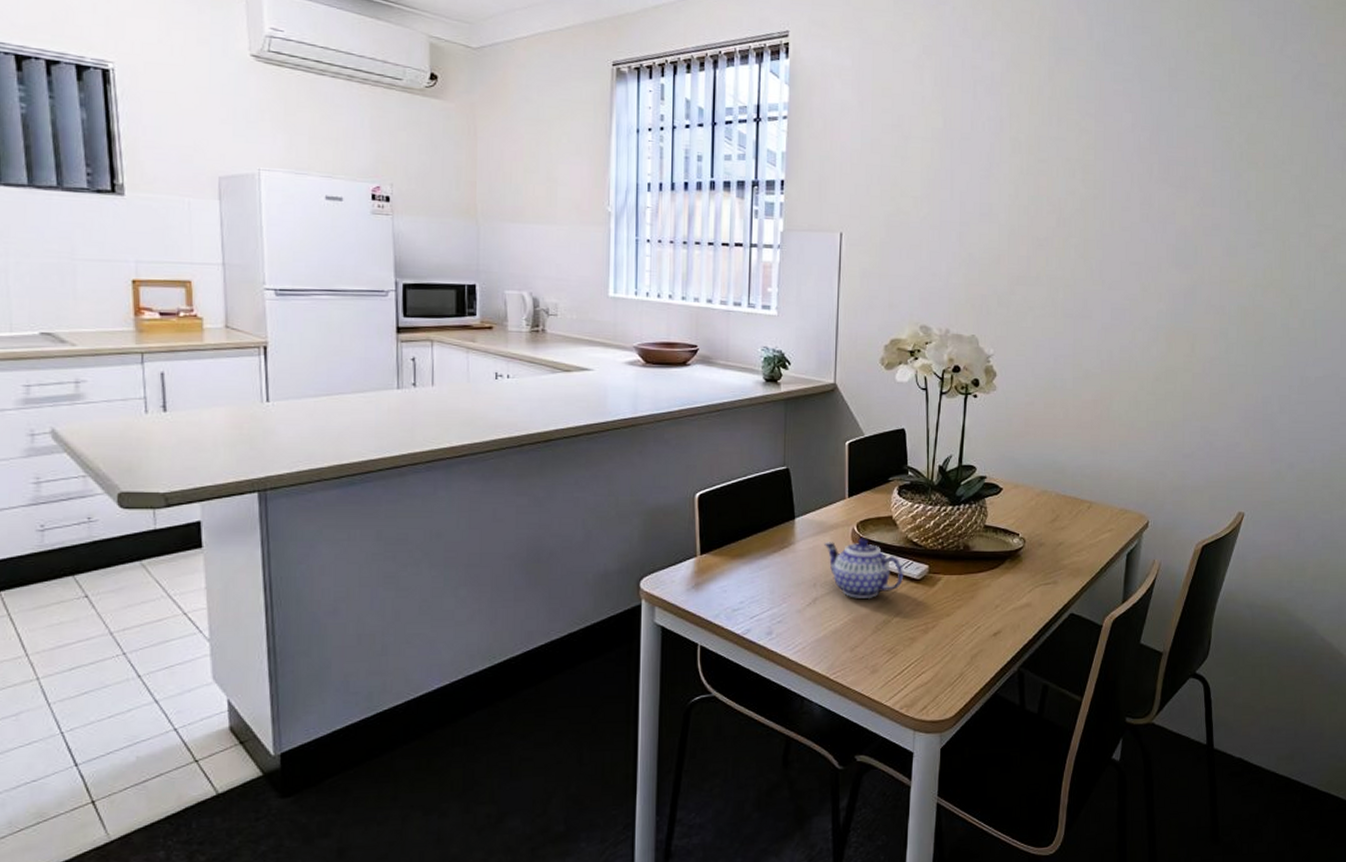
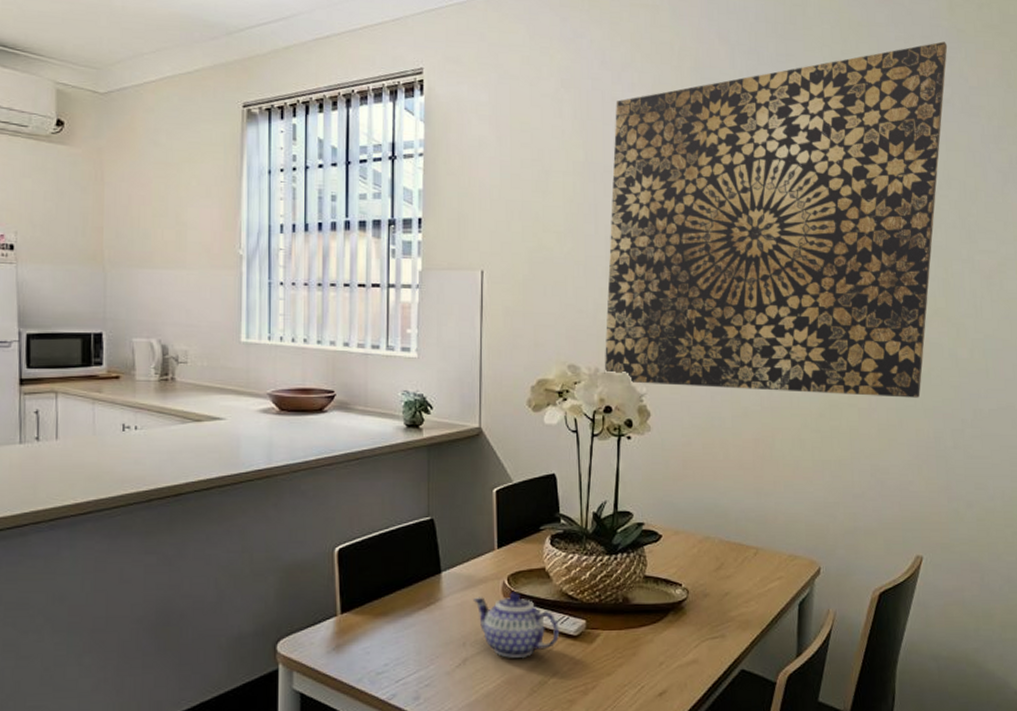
wall art: none [954,17,1299,365] -> present [604,41,948,398]

